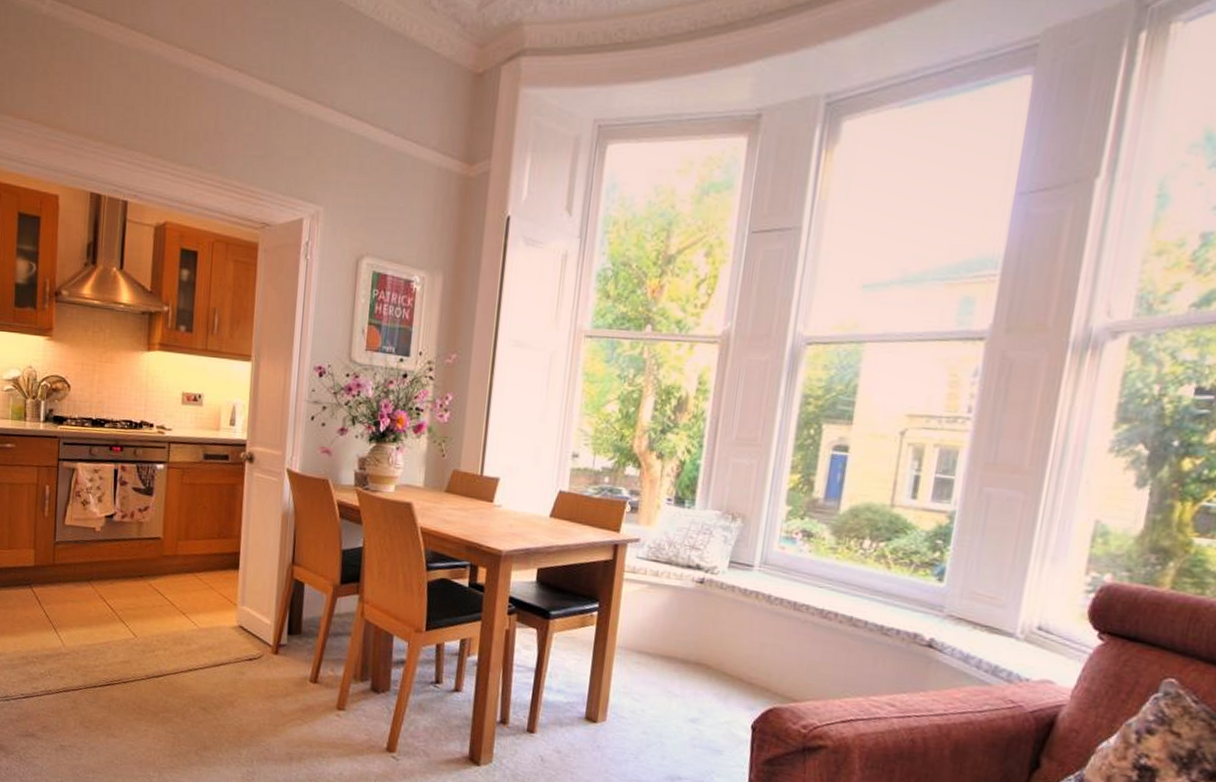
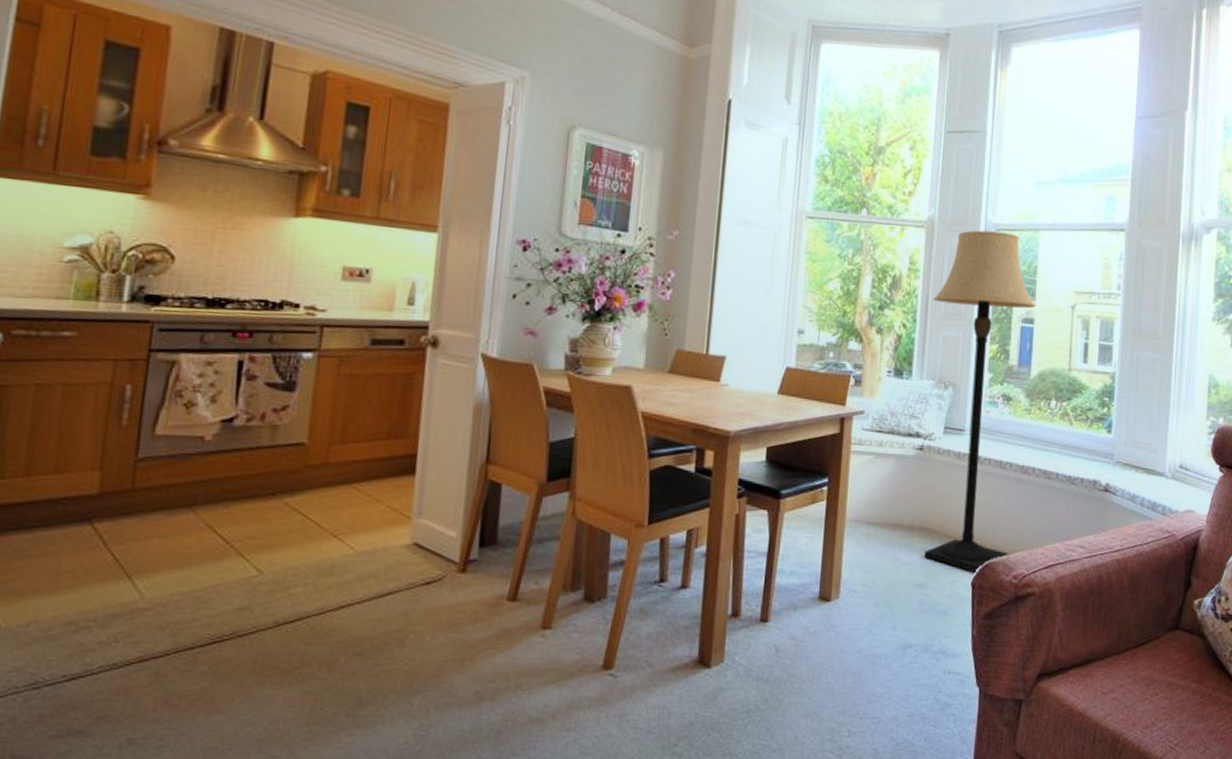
lamp: none [699,344,853,716] -> present [924,230,1036,573]

